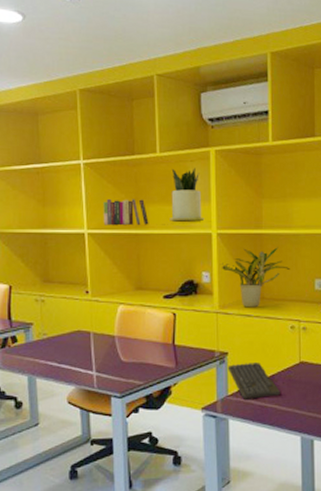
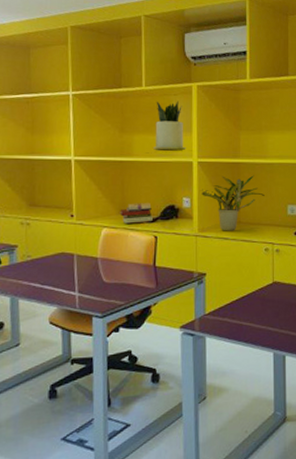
books: present [103,198,149,226] -> none [90,127,134,154]
books: none [136,278,171,300] -> present [120,203,153,224]
computer keyboard: present [227,361,280,399] -> none [205,282,255,318]

